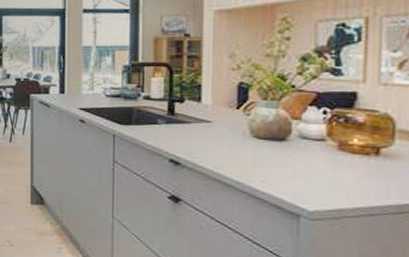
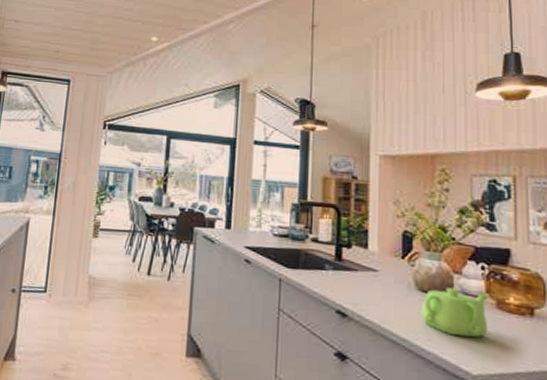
teapot: none [256,133,331,178] -> present [421,287,490,338]

